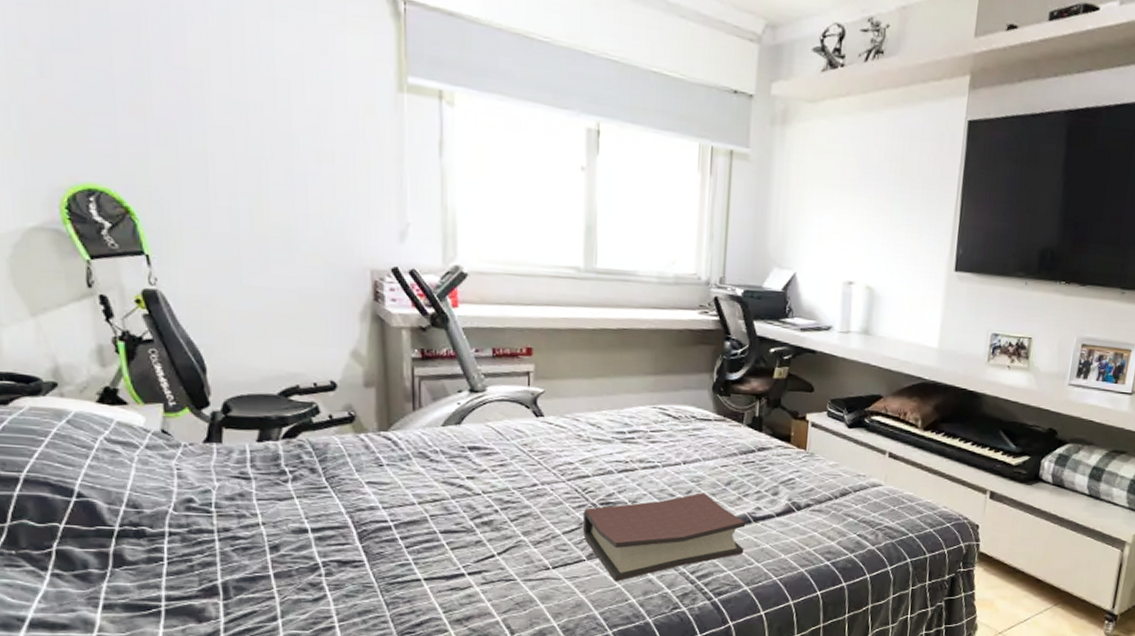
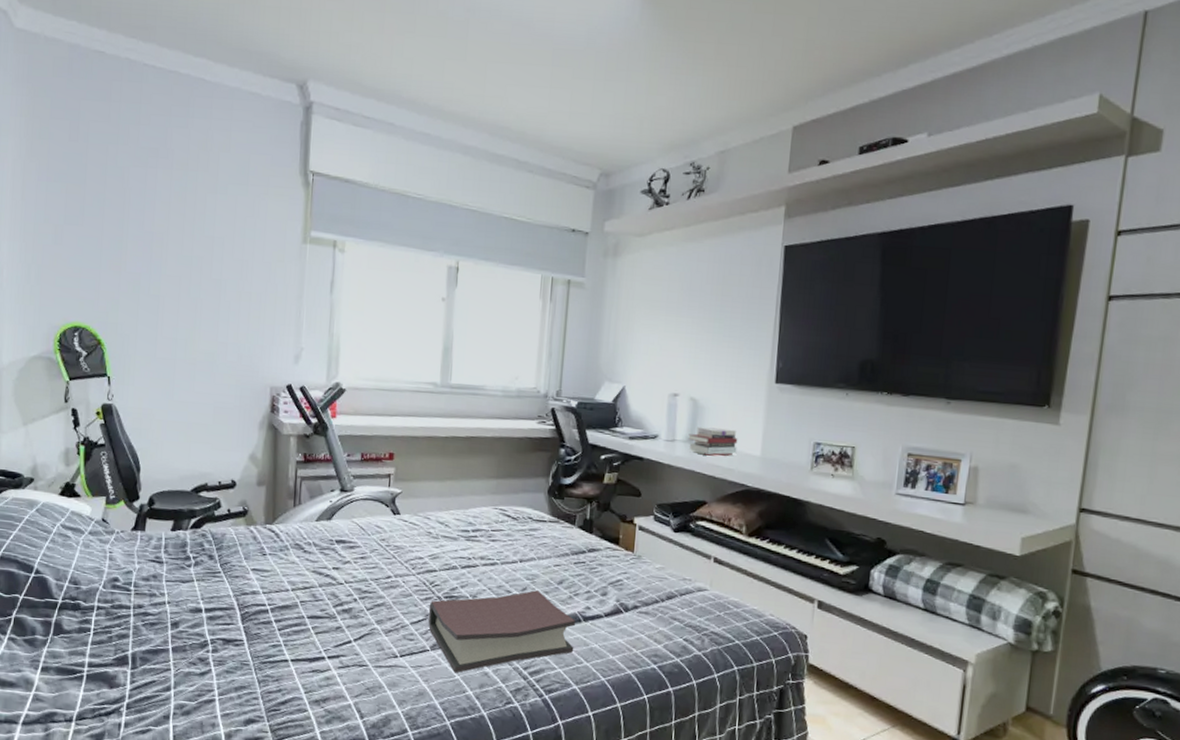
books: none [863,317,915,348] -> present [688,426,738,456]

